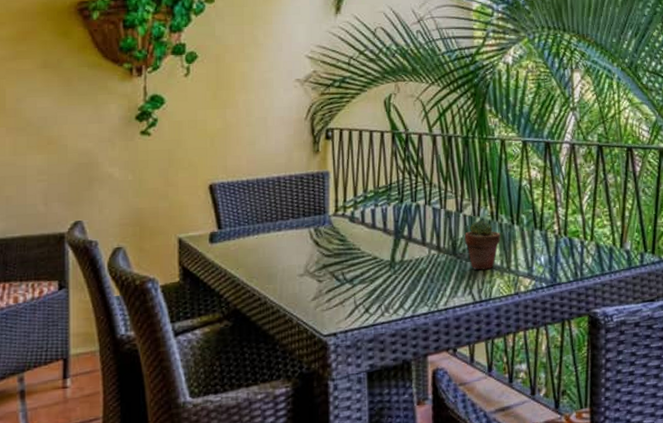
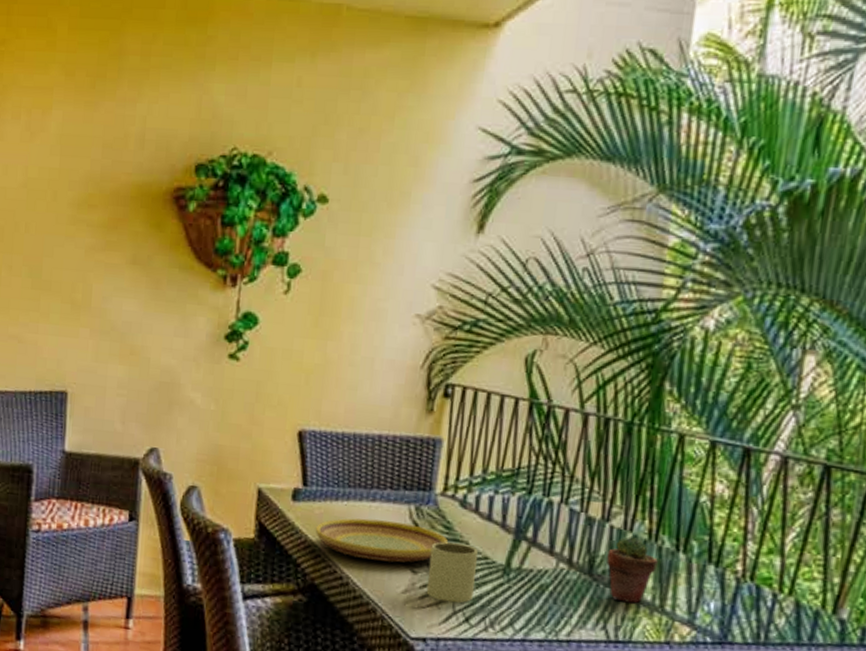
plate: none [232,243,343,280] -> present [315,518,448,563]
mug: none [331,251,369,300] -> present [426,542,478,603]

